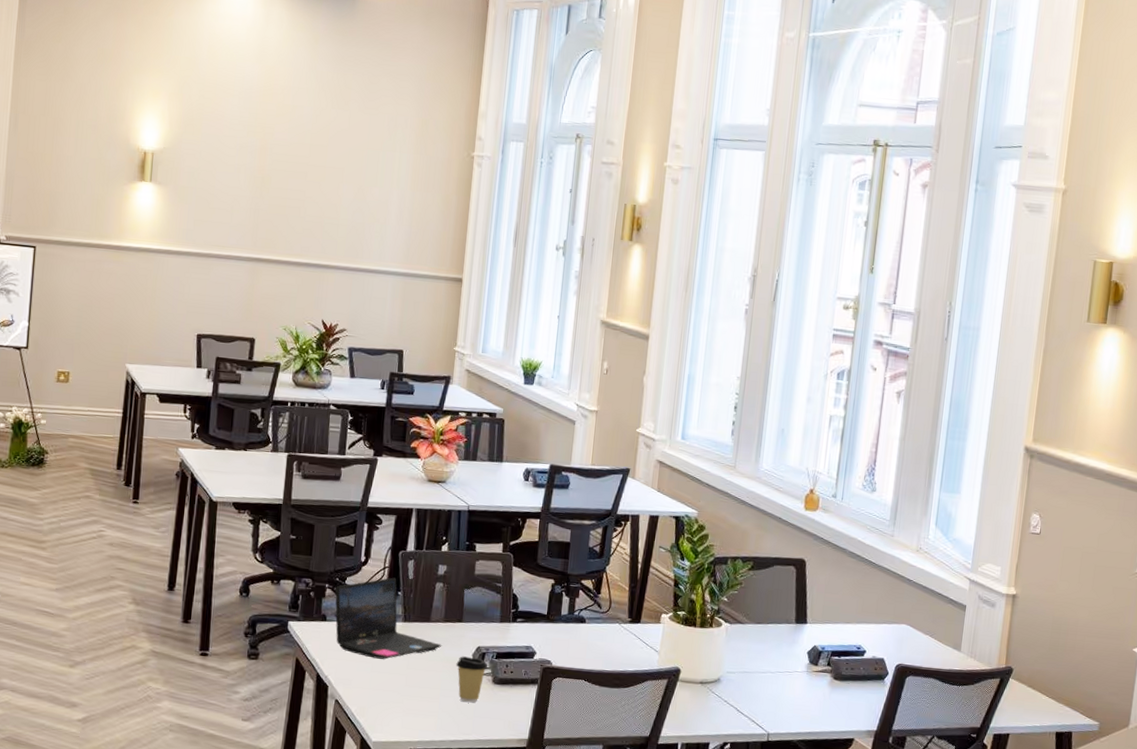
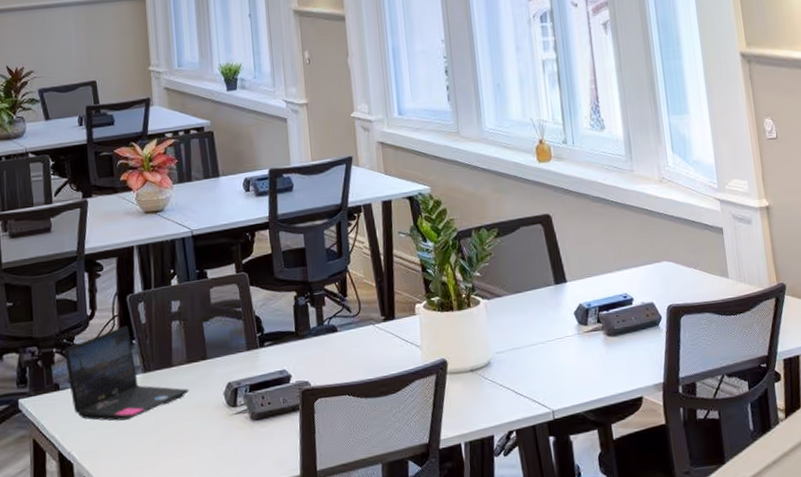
coffee cup: present [456,656,488,703] -> none [208,395,243,449]

